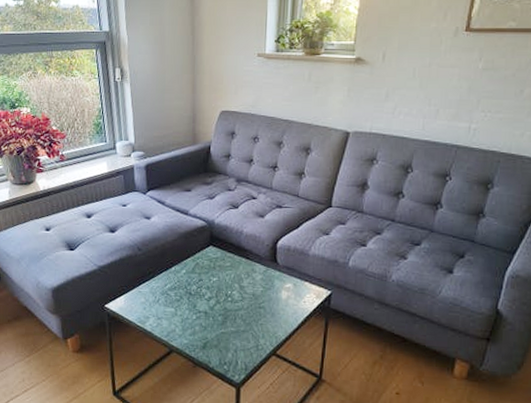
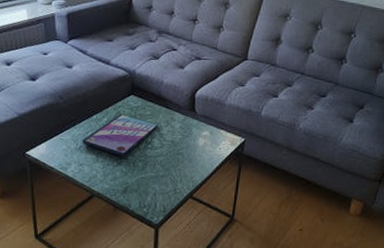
video game case: none [160,265,239,311] -> present [82,114,159,157]

